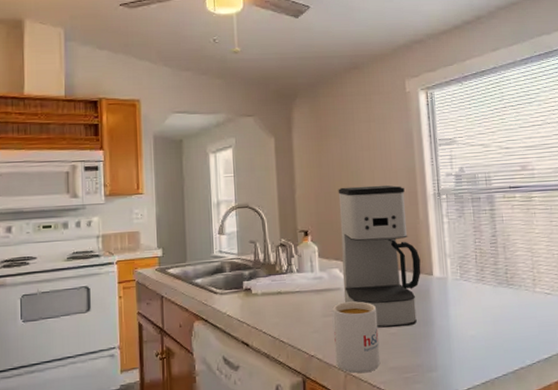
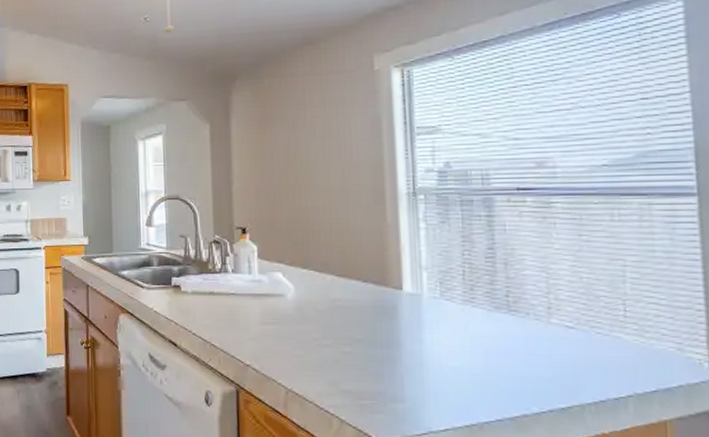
mug: present [332,301,381,374] -> none [273,310,330,393]
coffee maker: present [338,185,421,328] -> none [283,180,387,347]

